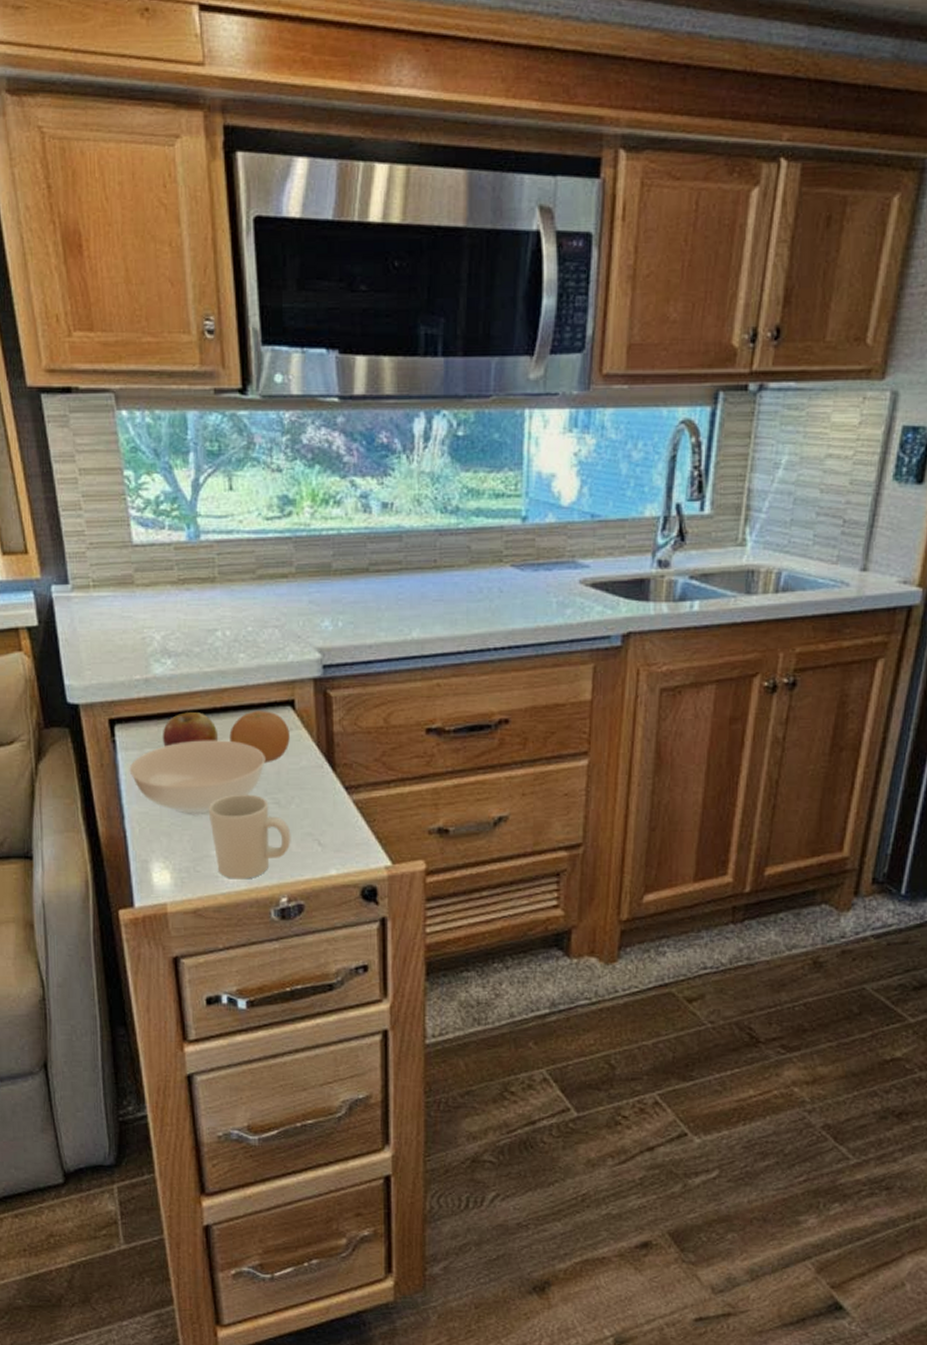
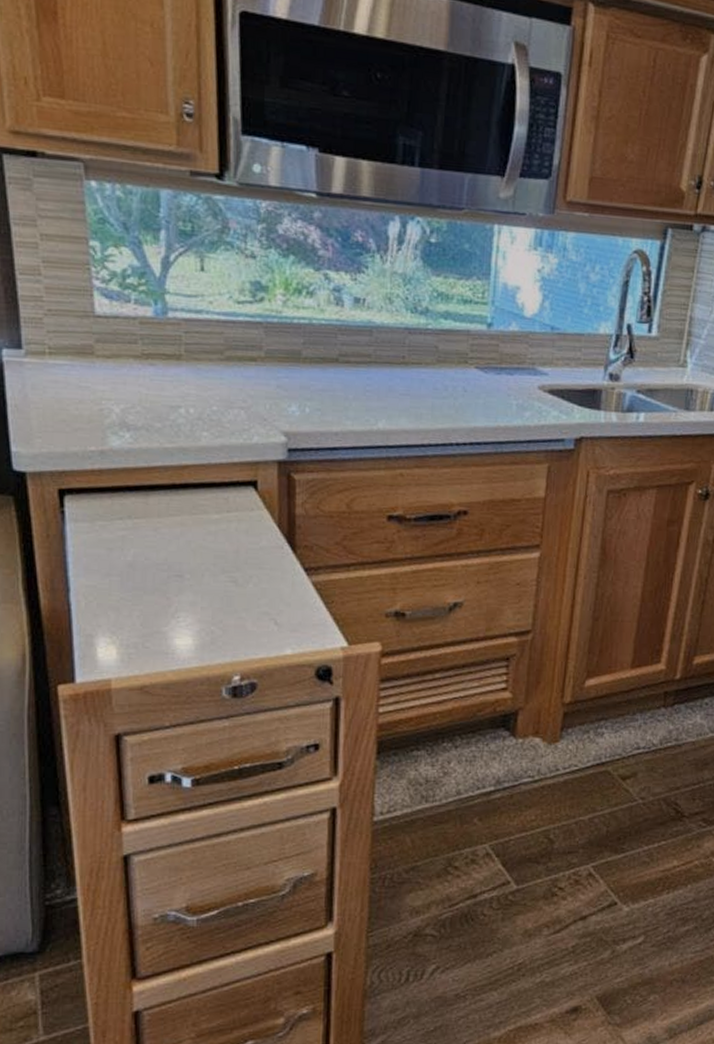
bowl: present [129,740,265,816] -> none [77,515,224,591]
fruit: present [162,712,219,747] -> none [115,487,176,521]
mug: present [208,794,291,880] -> none [161,571,247,657]
fruit: present [229,711,290,764] -> none [188,489,251,542]

